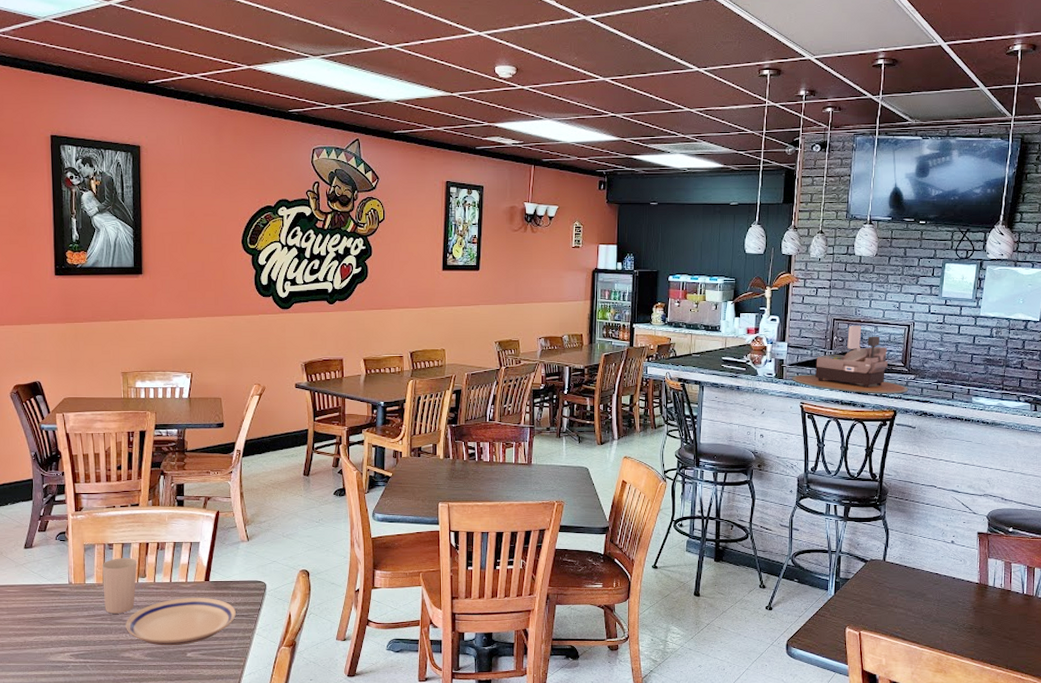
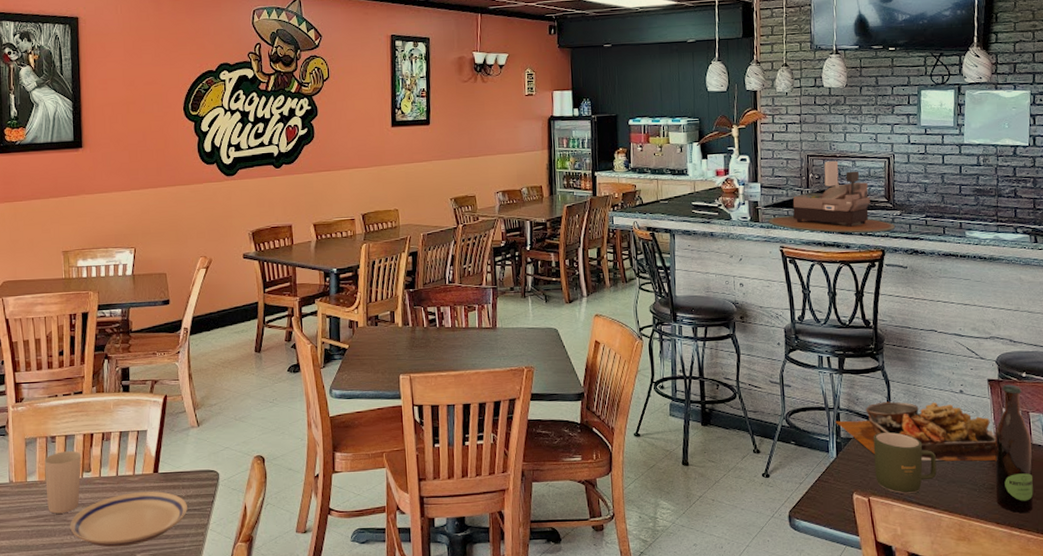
food tray: none [836,548,980,604] -> present [835,401,997,462]
mug: none [867,574,924,630] -> present [873,431,937,495]
bottle: none [973,538,1011,651] -> present [994,385,1034,514]

